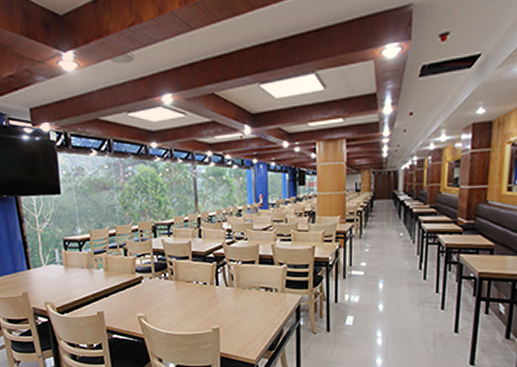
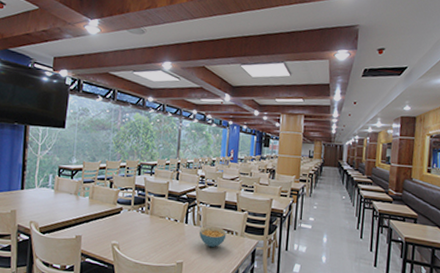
cereal bowl: none [234,286,265,309] -> present [199,226,227,248]

